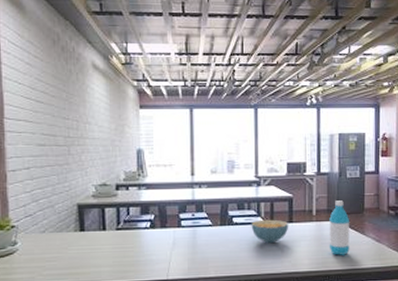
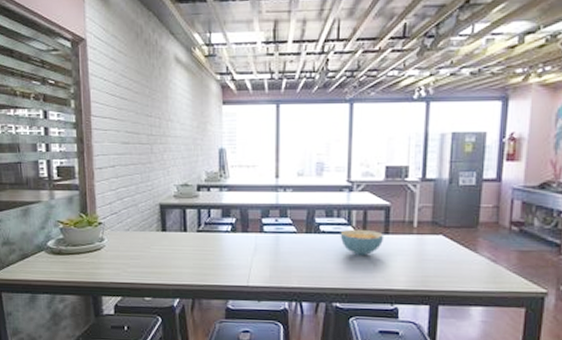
water bottle: present [329,200,350,255] -> none [431,212,460,275]

